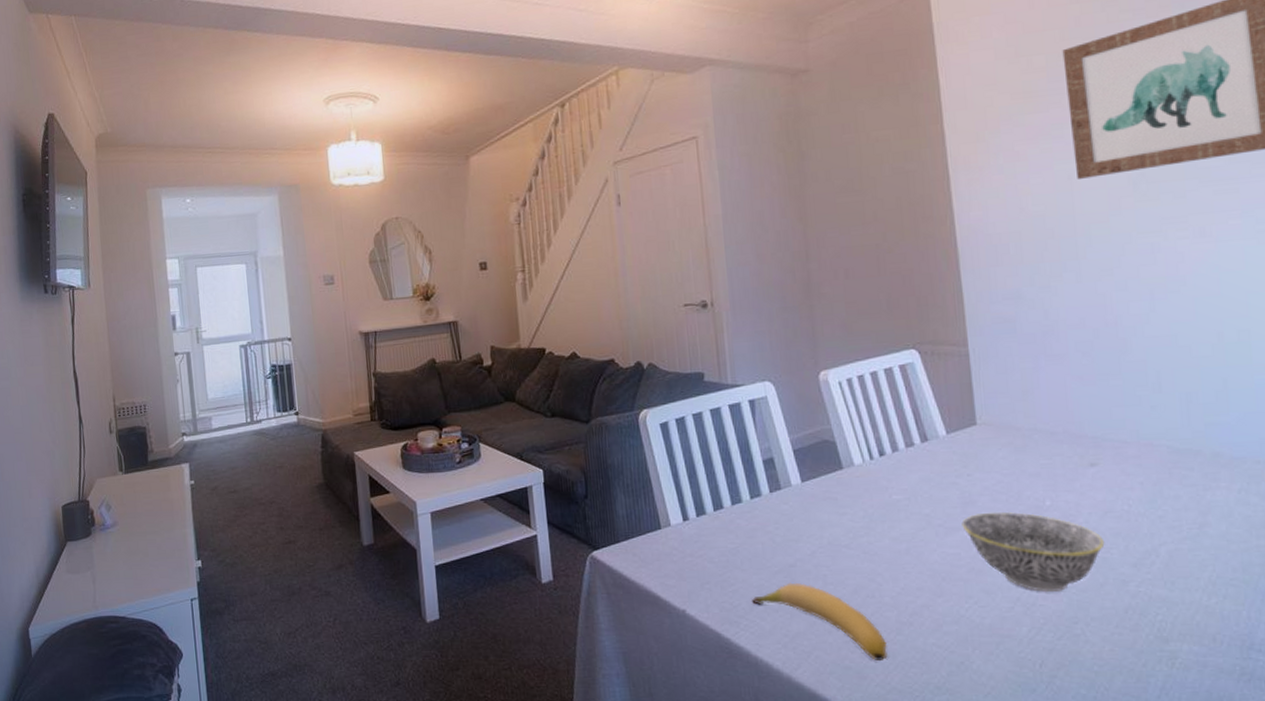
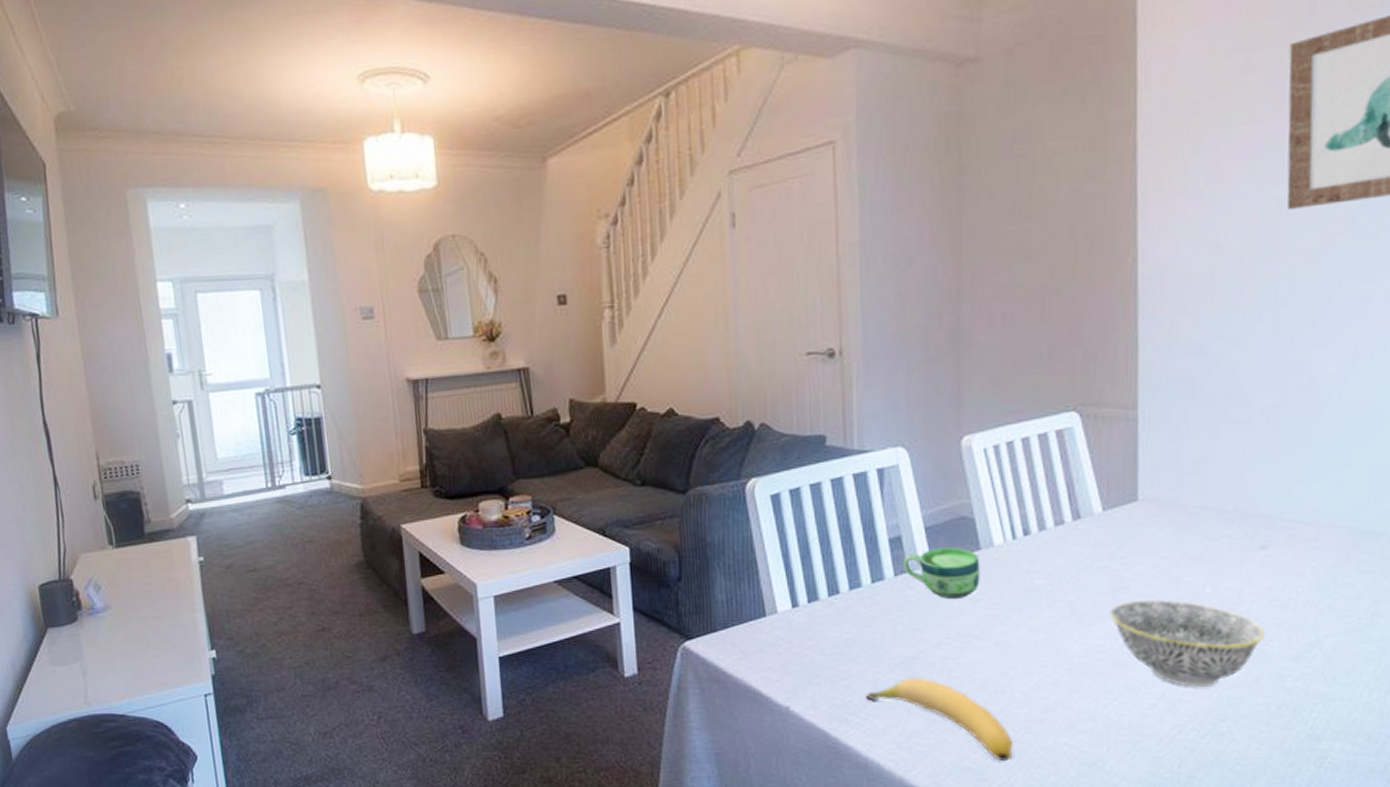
cup: none [776,467,845,512] -> present [902,547,980,599]

